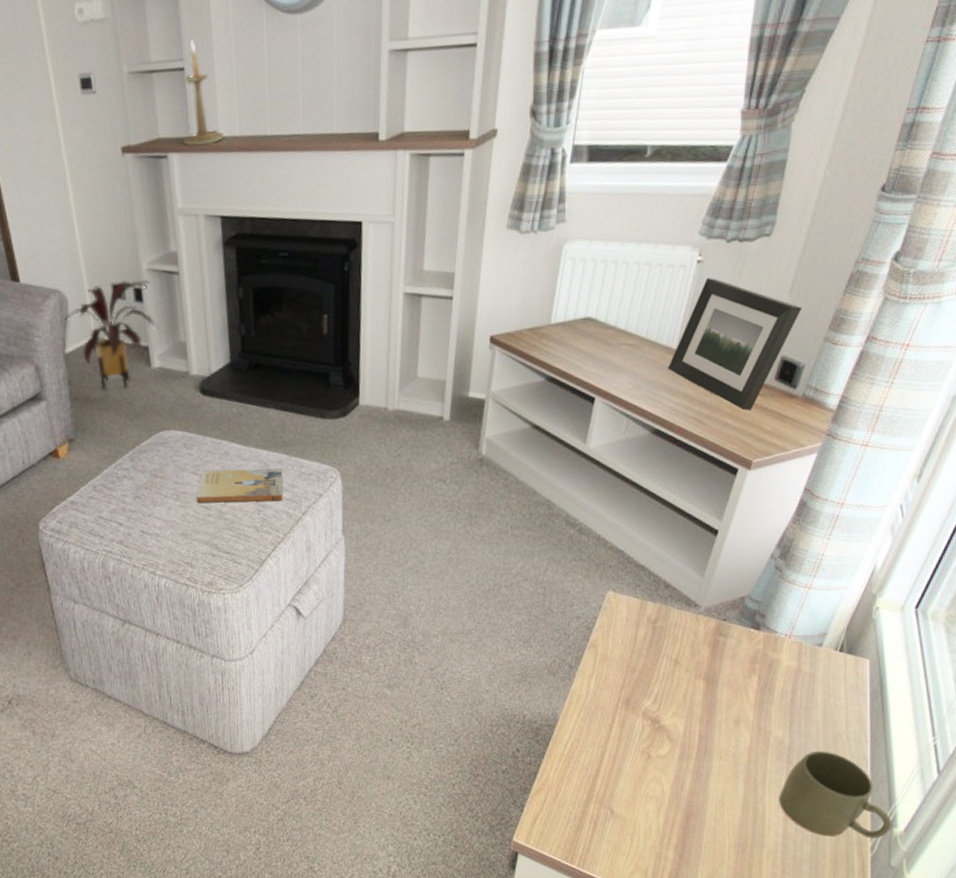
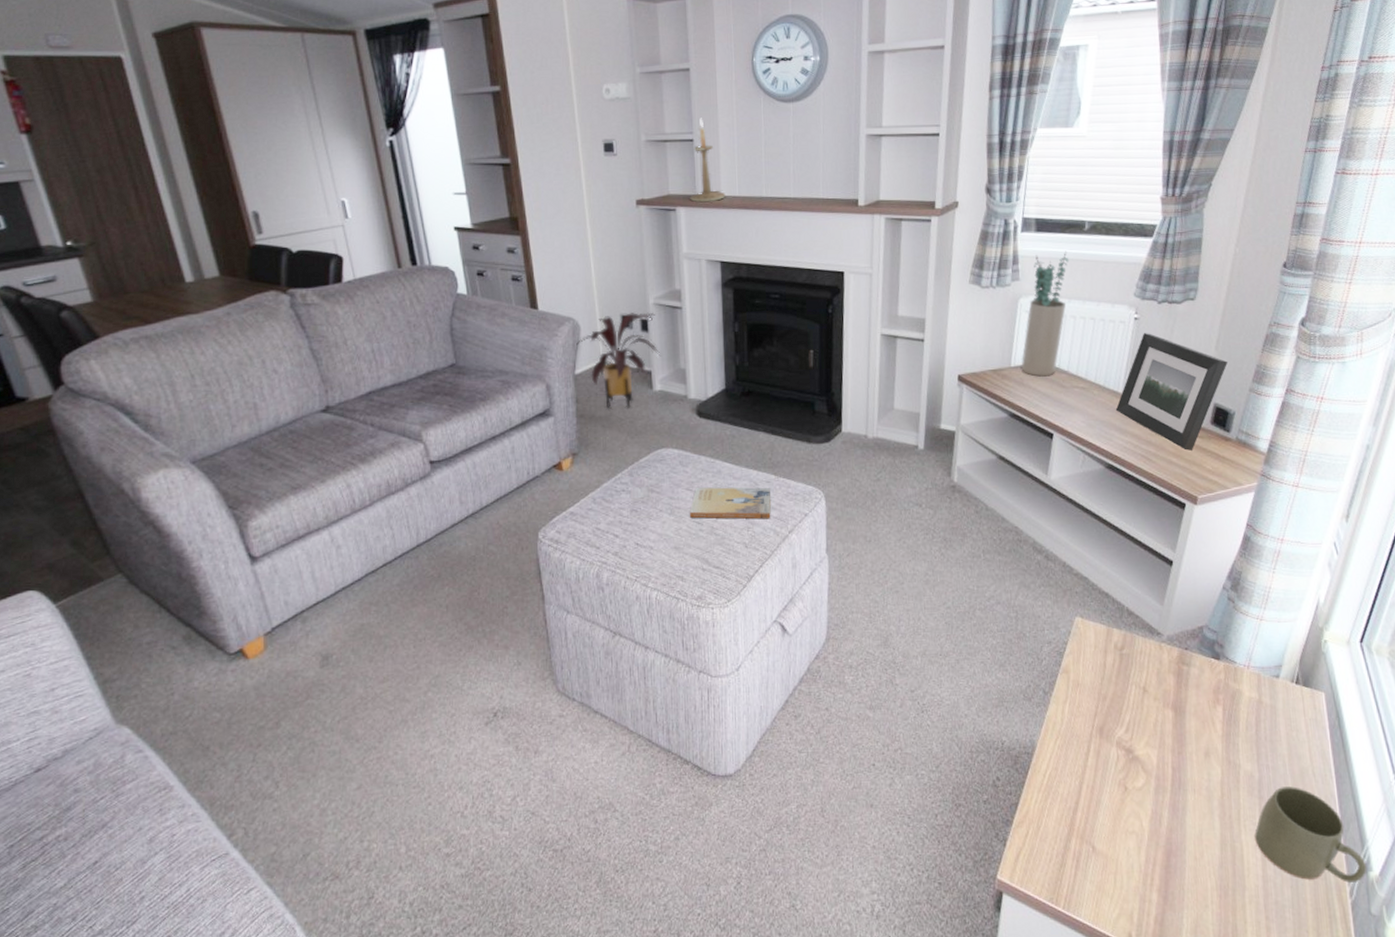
vase: none [562,183,626,335] -> present [1021,250,1070,377]

